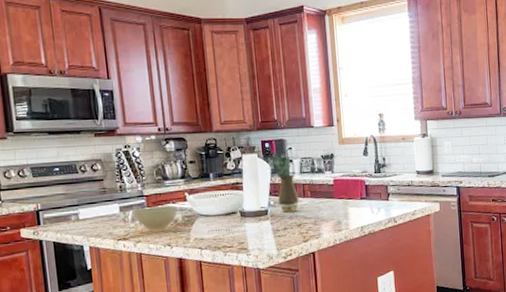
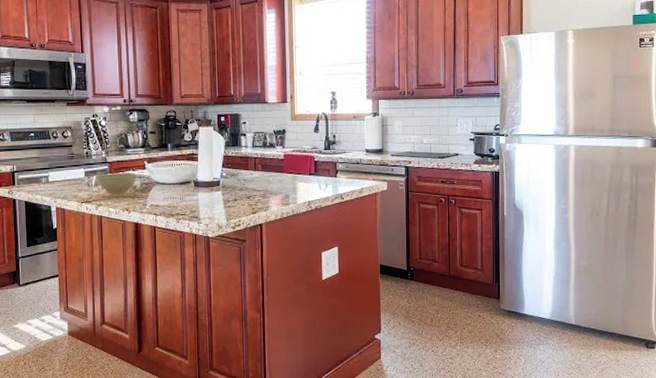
vase: present [269,151,299,213] -> none [224,125,250,184]

